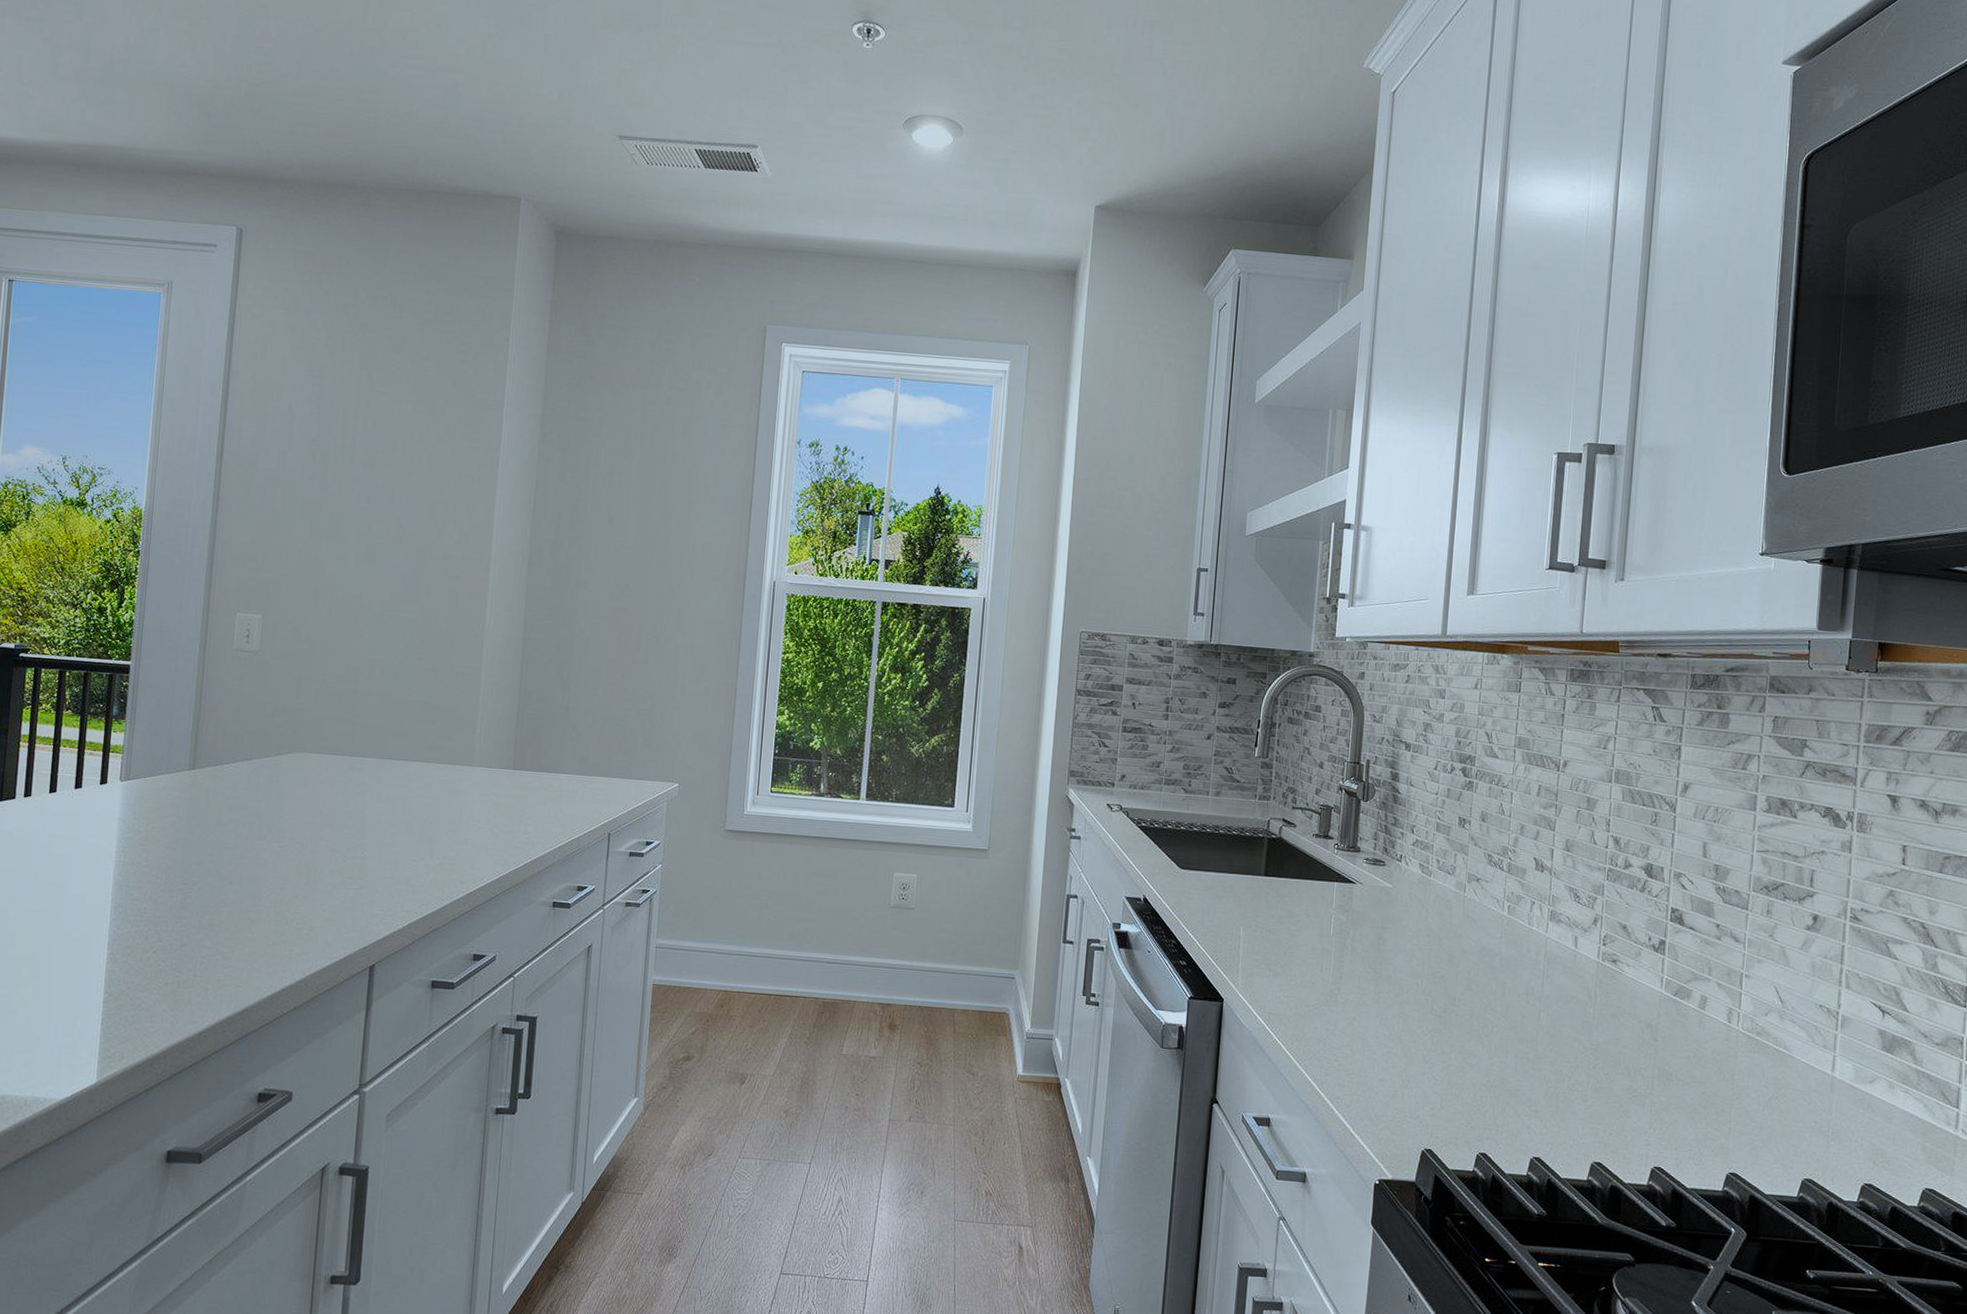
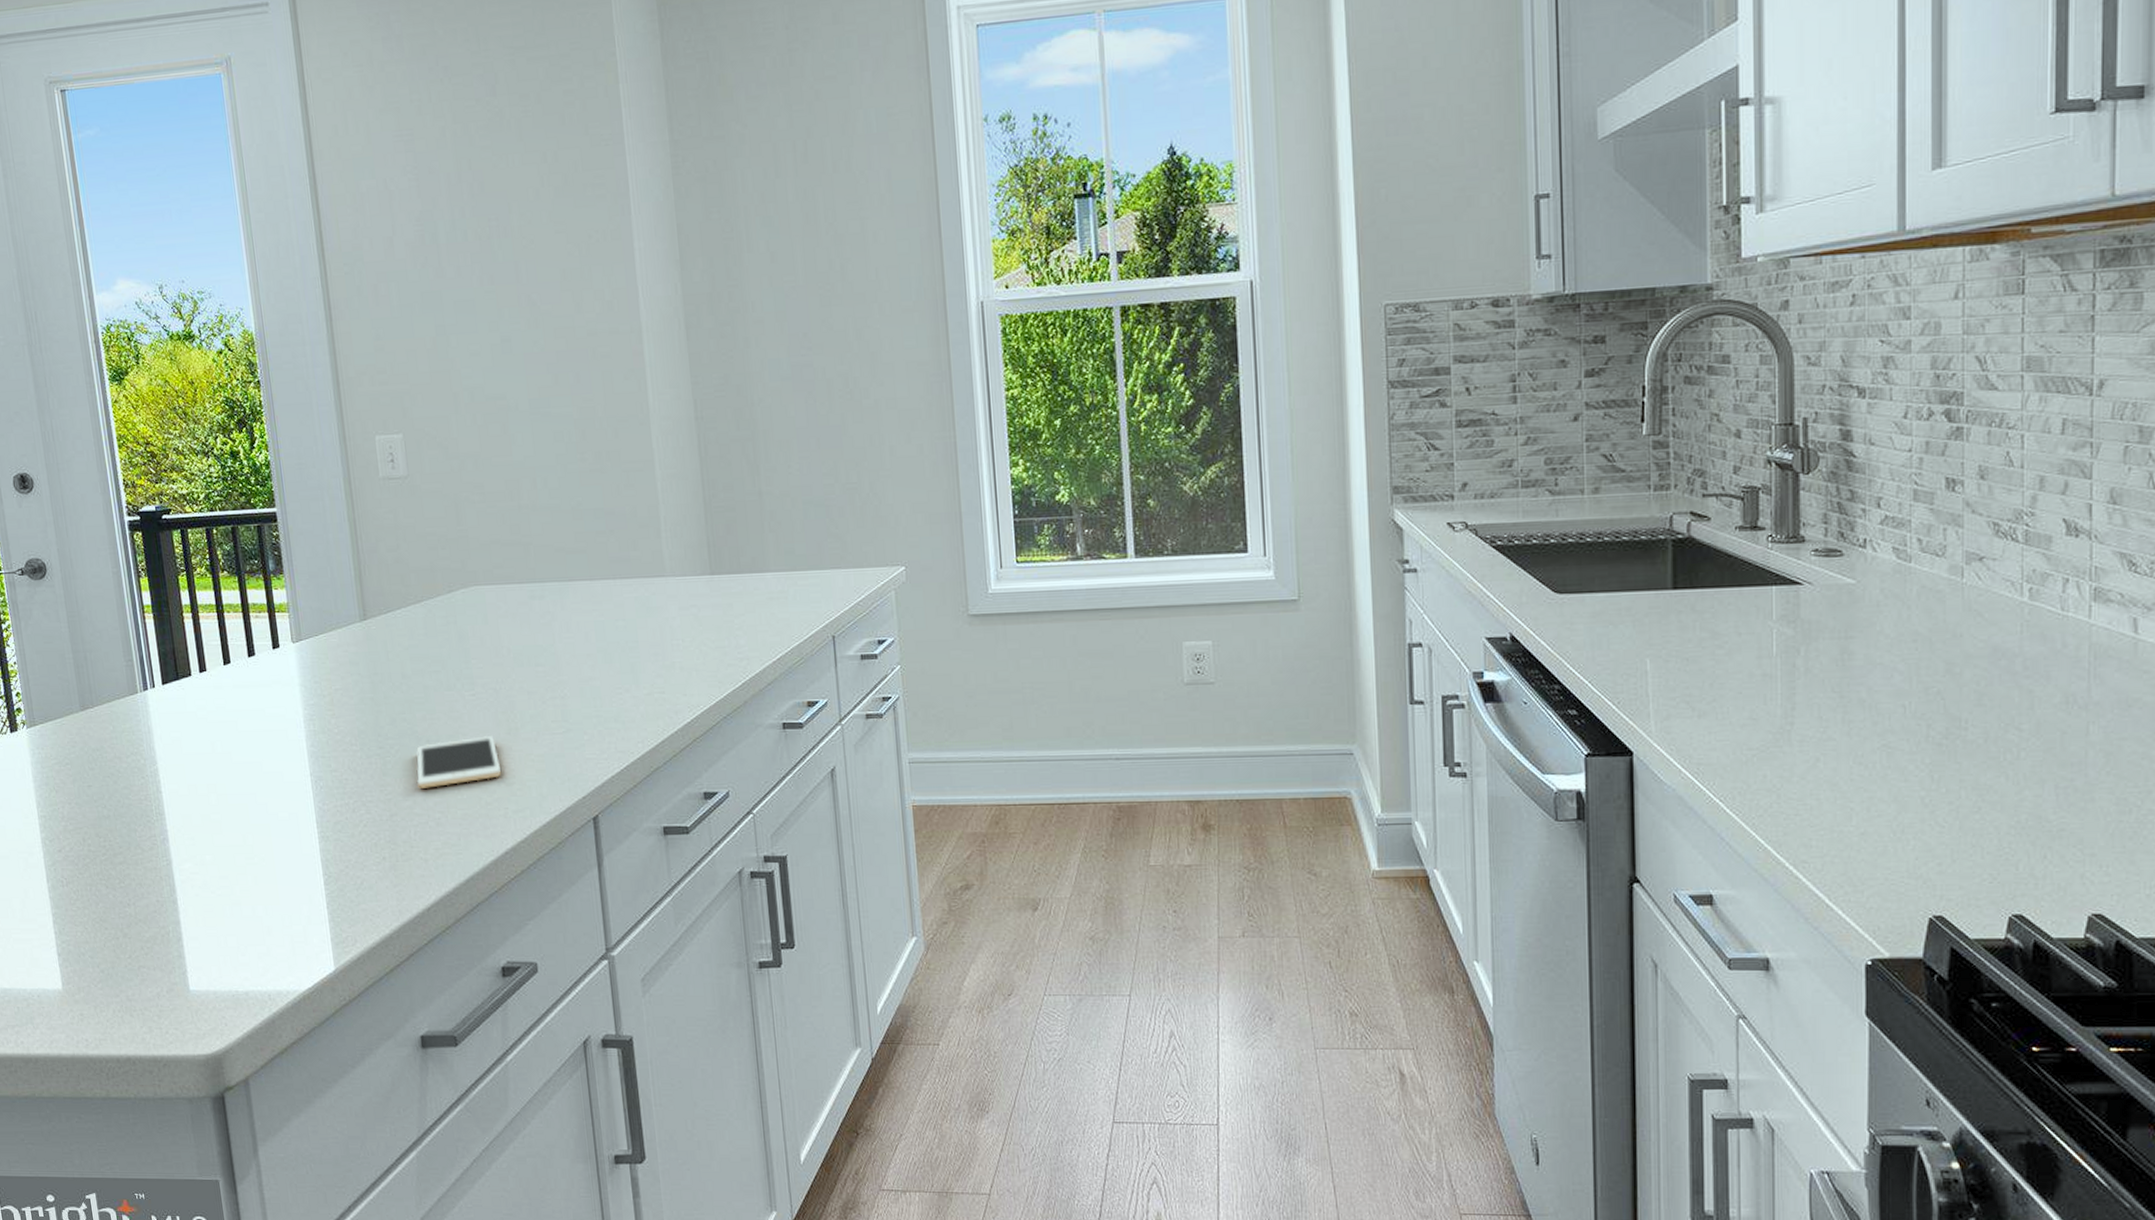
cell phone: none [211,883,294,925] -> present [416,735,502,789]

